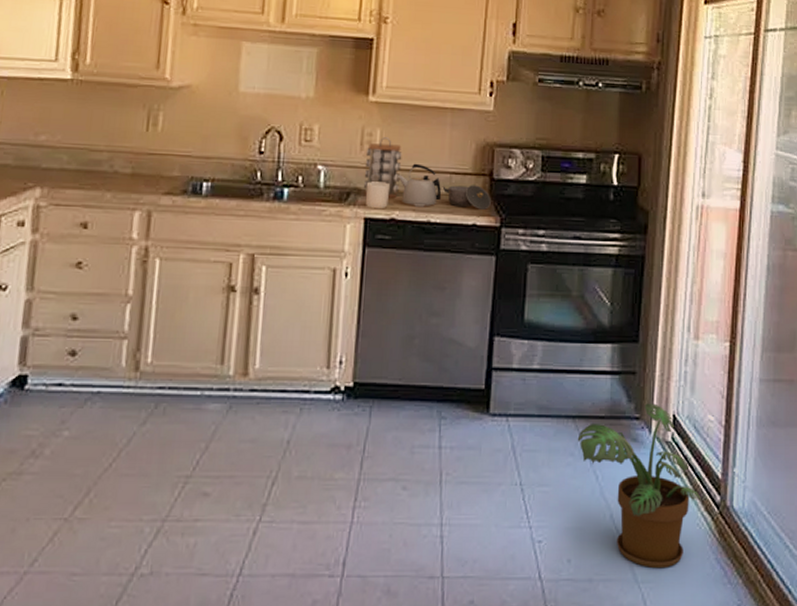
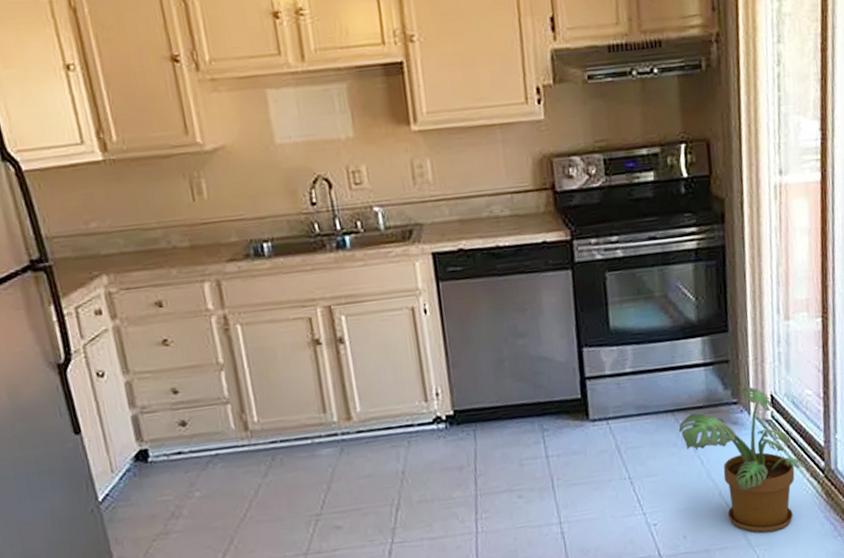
spice rack: present [363,137,402,198] -> none [420,166,461,231]
mug: present [365,181,391,209] -> none [426,213,453,243]
kettle: present [397,163,442,207] -> none [456,188,506,234]
cooking pot: present [442,185,491,210] -> none [505,201,558,227]

